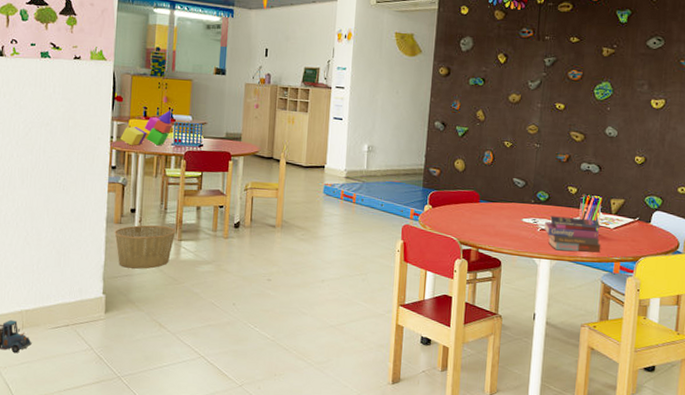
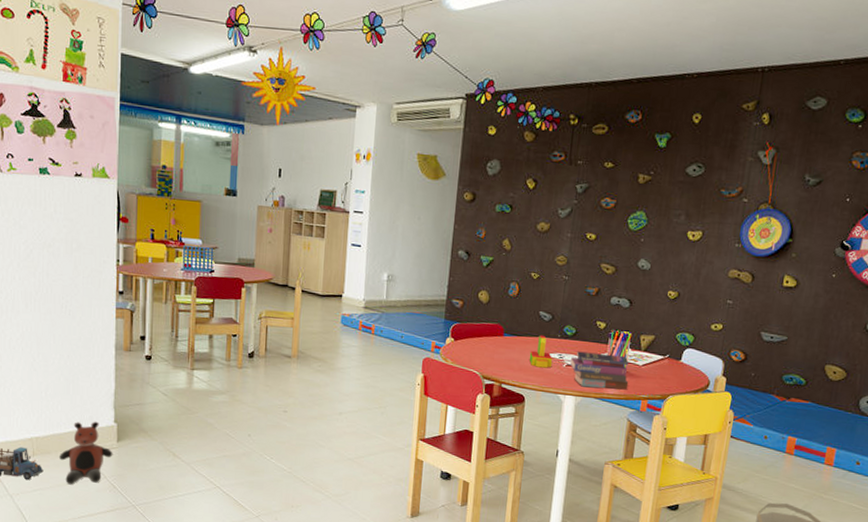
teddy bear: none [47,293,101,356] -> present [58,421,113,484]
basket: present [114,225,176,269] -> none [124,352,188,398]
toy blocks: present [120,110,173,146] -> none [127,233,182,271]
toy blocks: none [504,200,528,233] -> present [529,335,553,368]

